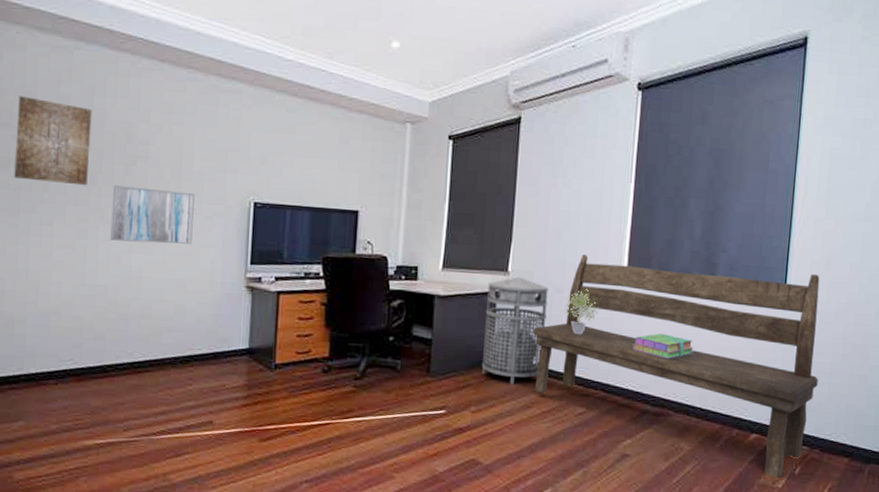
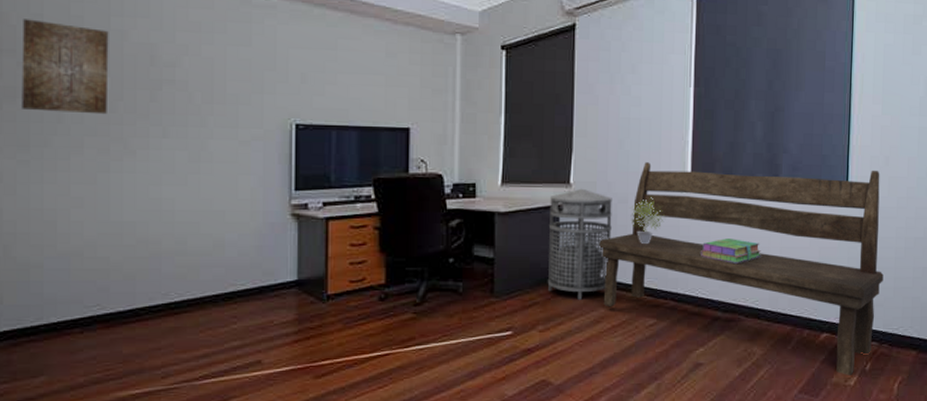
wall art: present [110,185,195,244] -> none [136,113,229,173]

